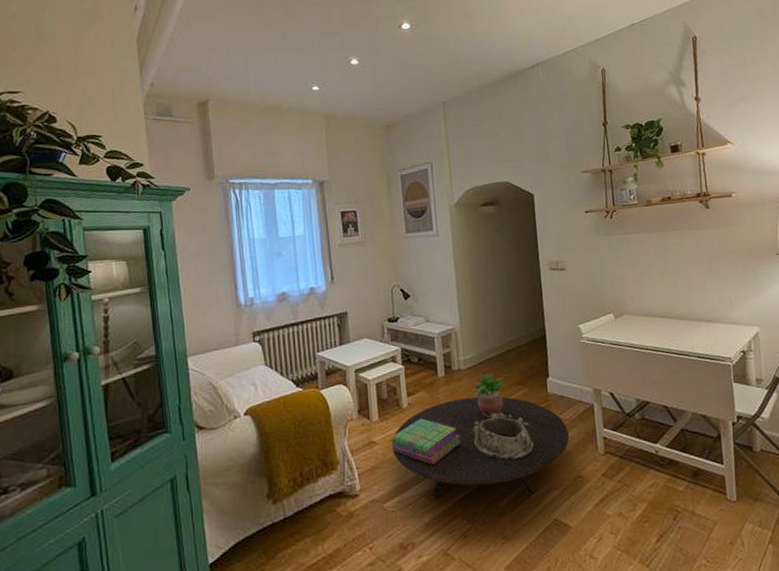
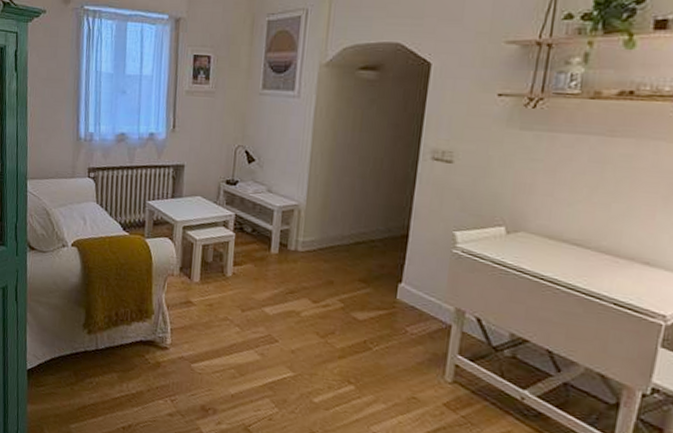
table: present [392,396,569,499] -> none [209,280,413,402]
stack of books: present [392,418,460,465] -> none [209,291,283,341]
potted plant: present [471,370,505,418] -> none [305,259,347,310]
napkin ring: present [473,413,534,461] -> none [297,304,367,362]

